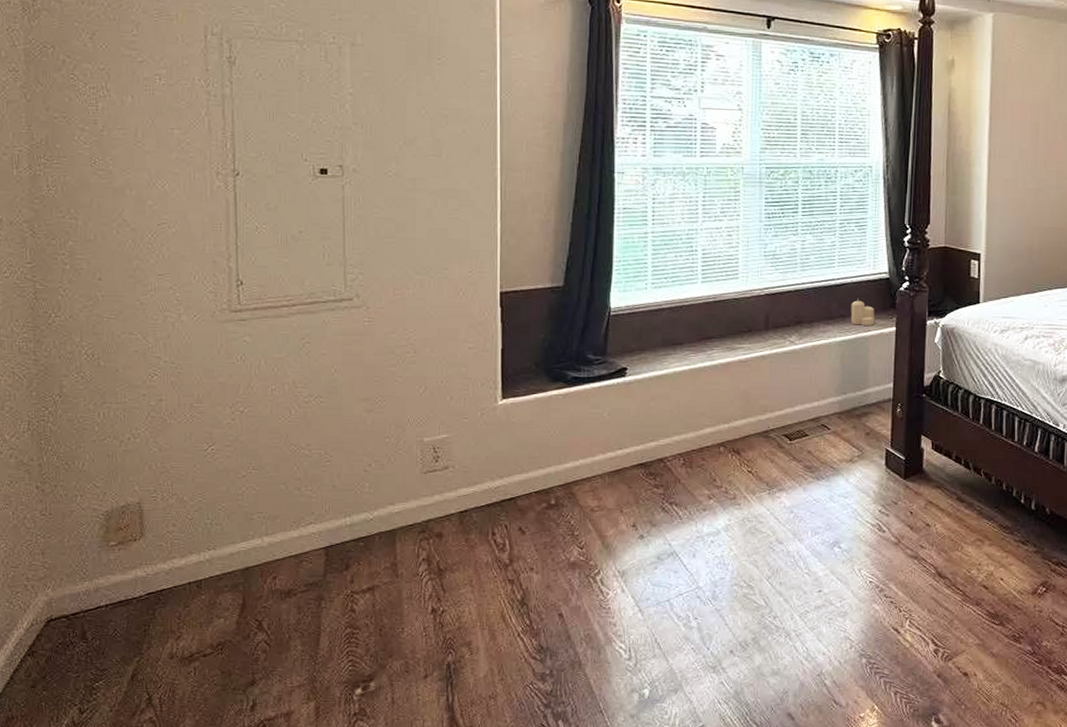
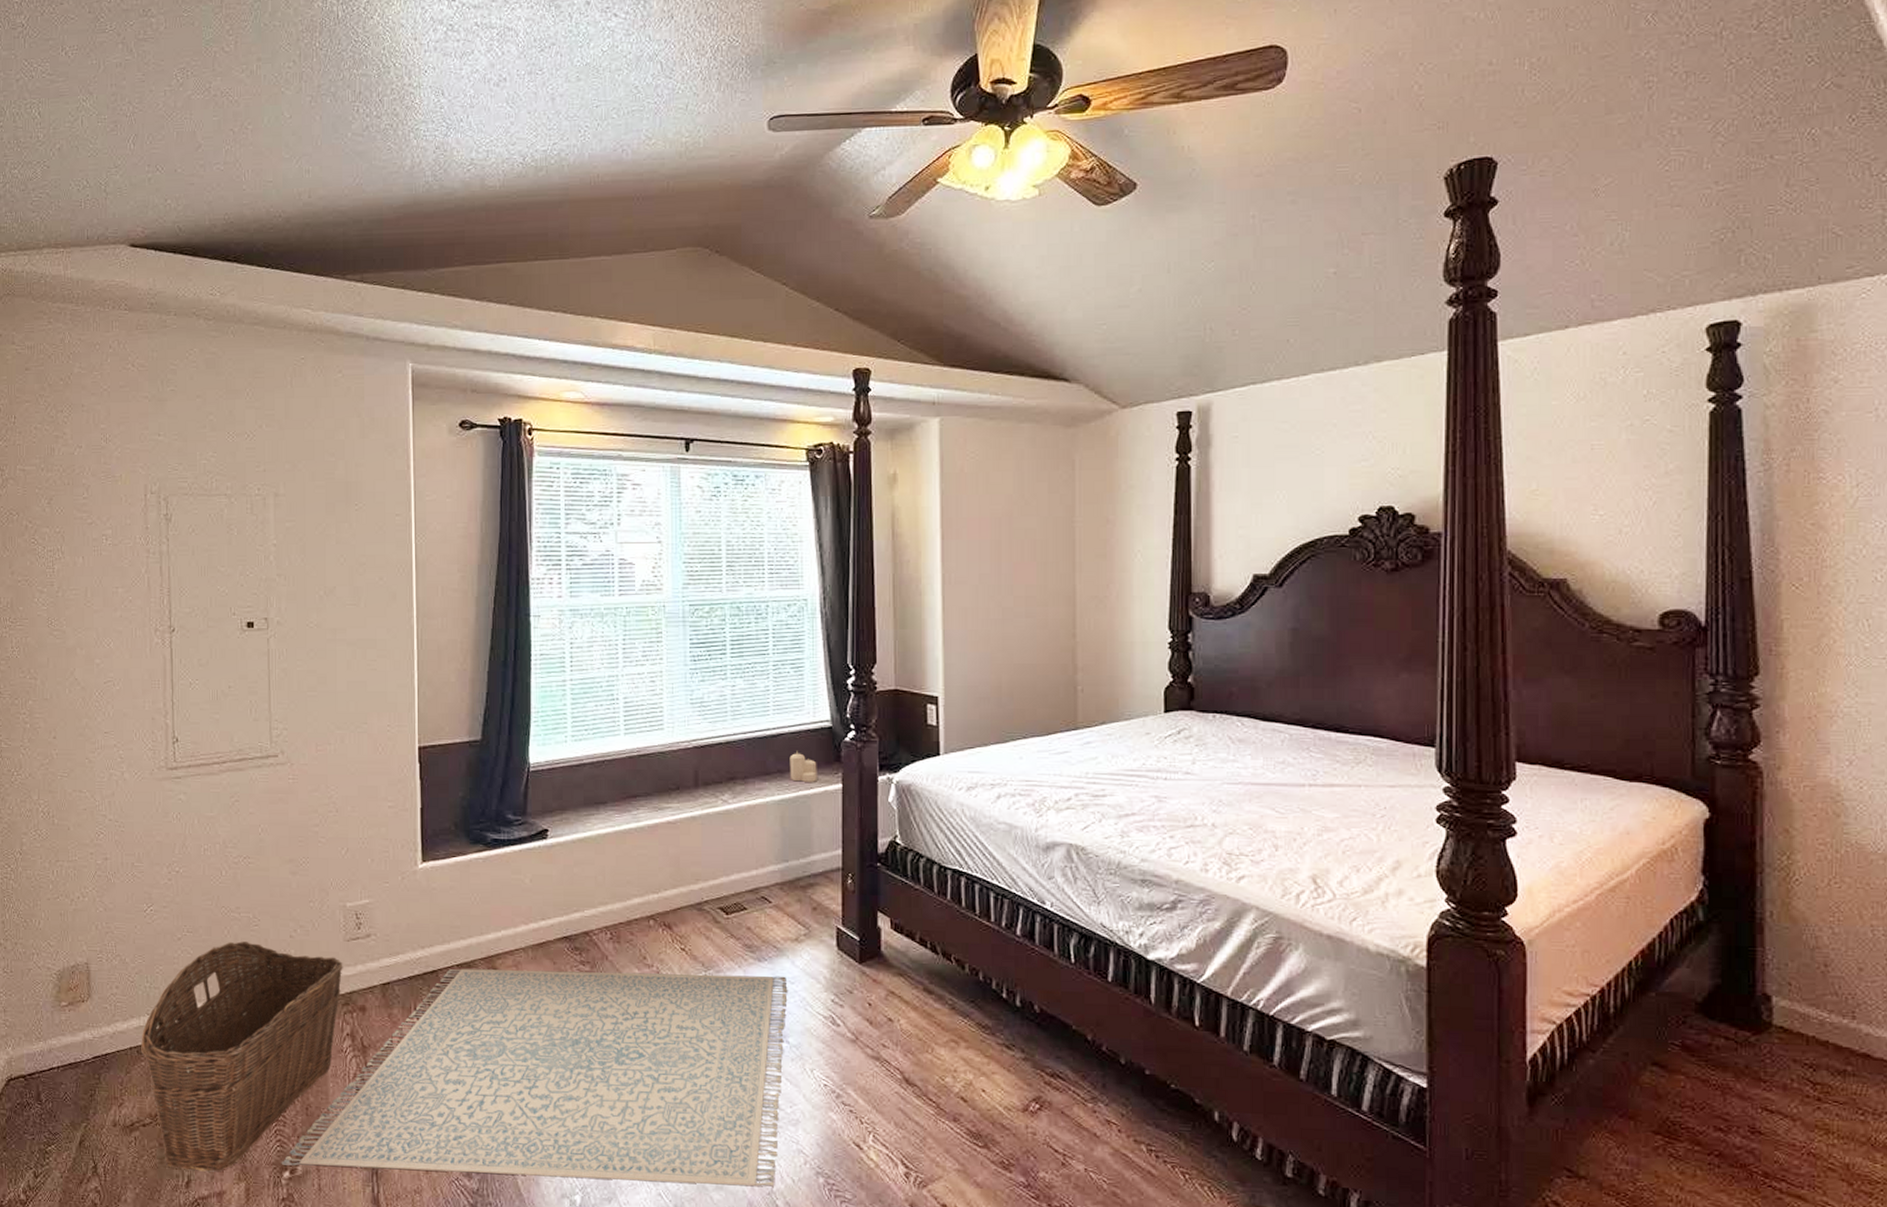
wicker basket: none [201,477,420,695] -> present [141,941,343,1172]
rug: none [354,492,842,683] -> present [282,968,788,1187]

